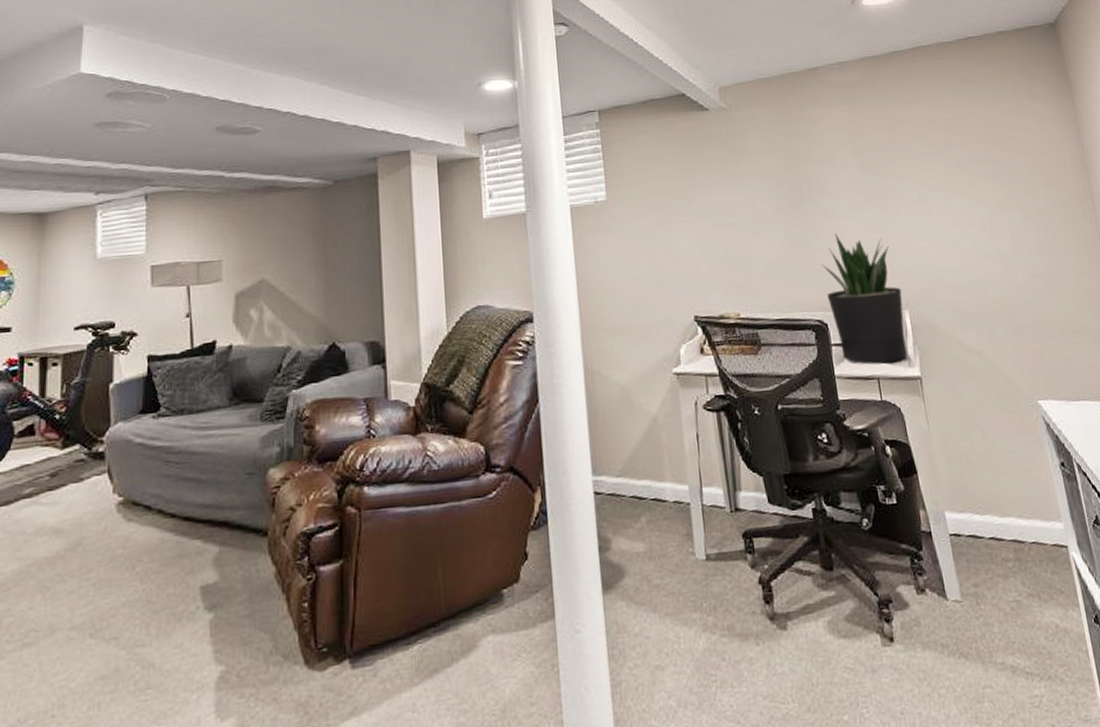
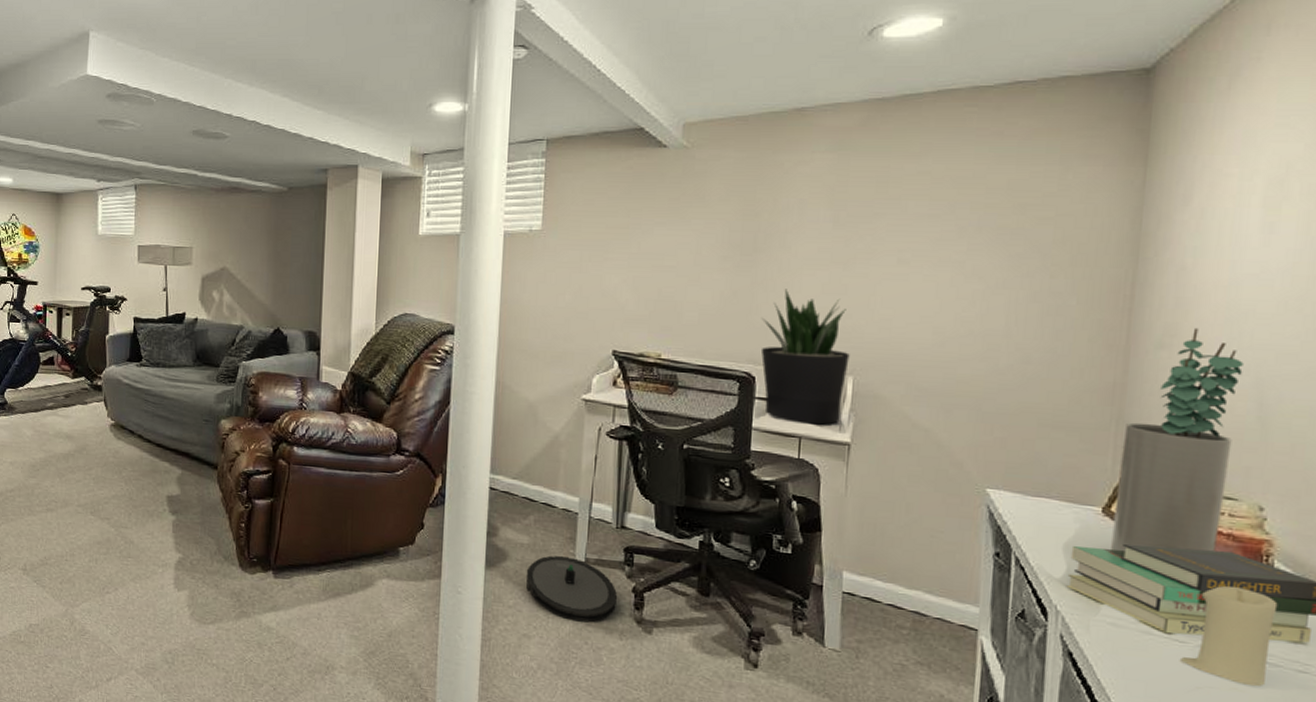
robot vacuum: none [647,557,747,635] -> present [526,555,618,623]

